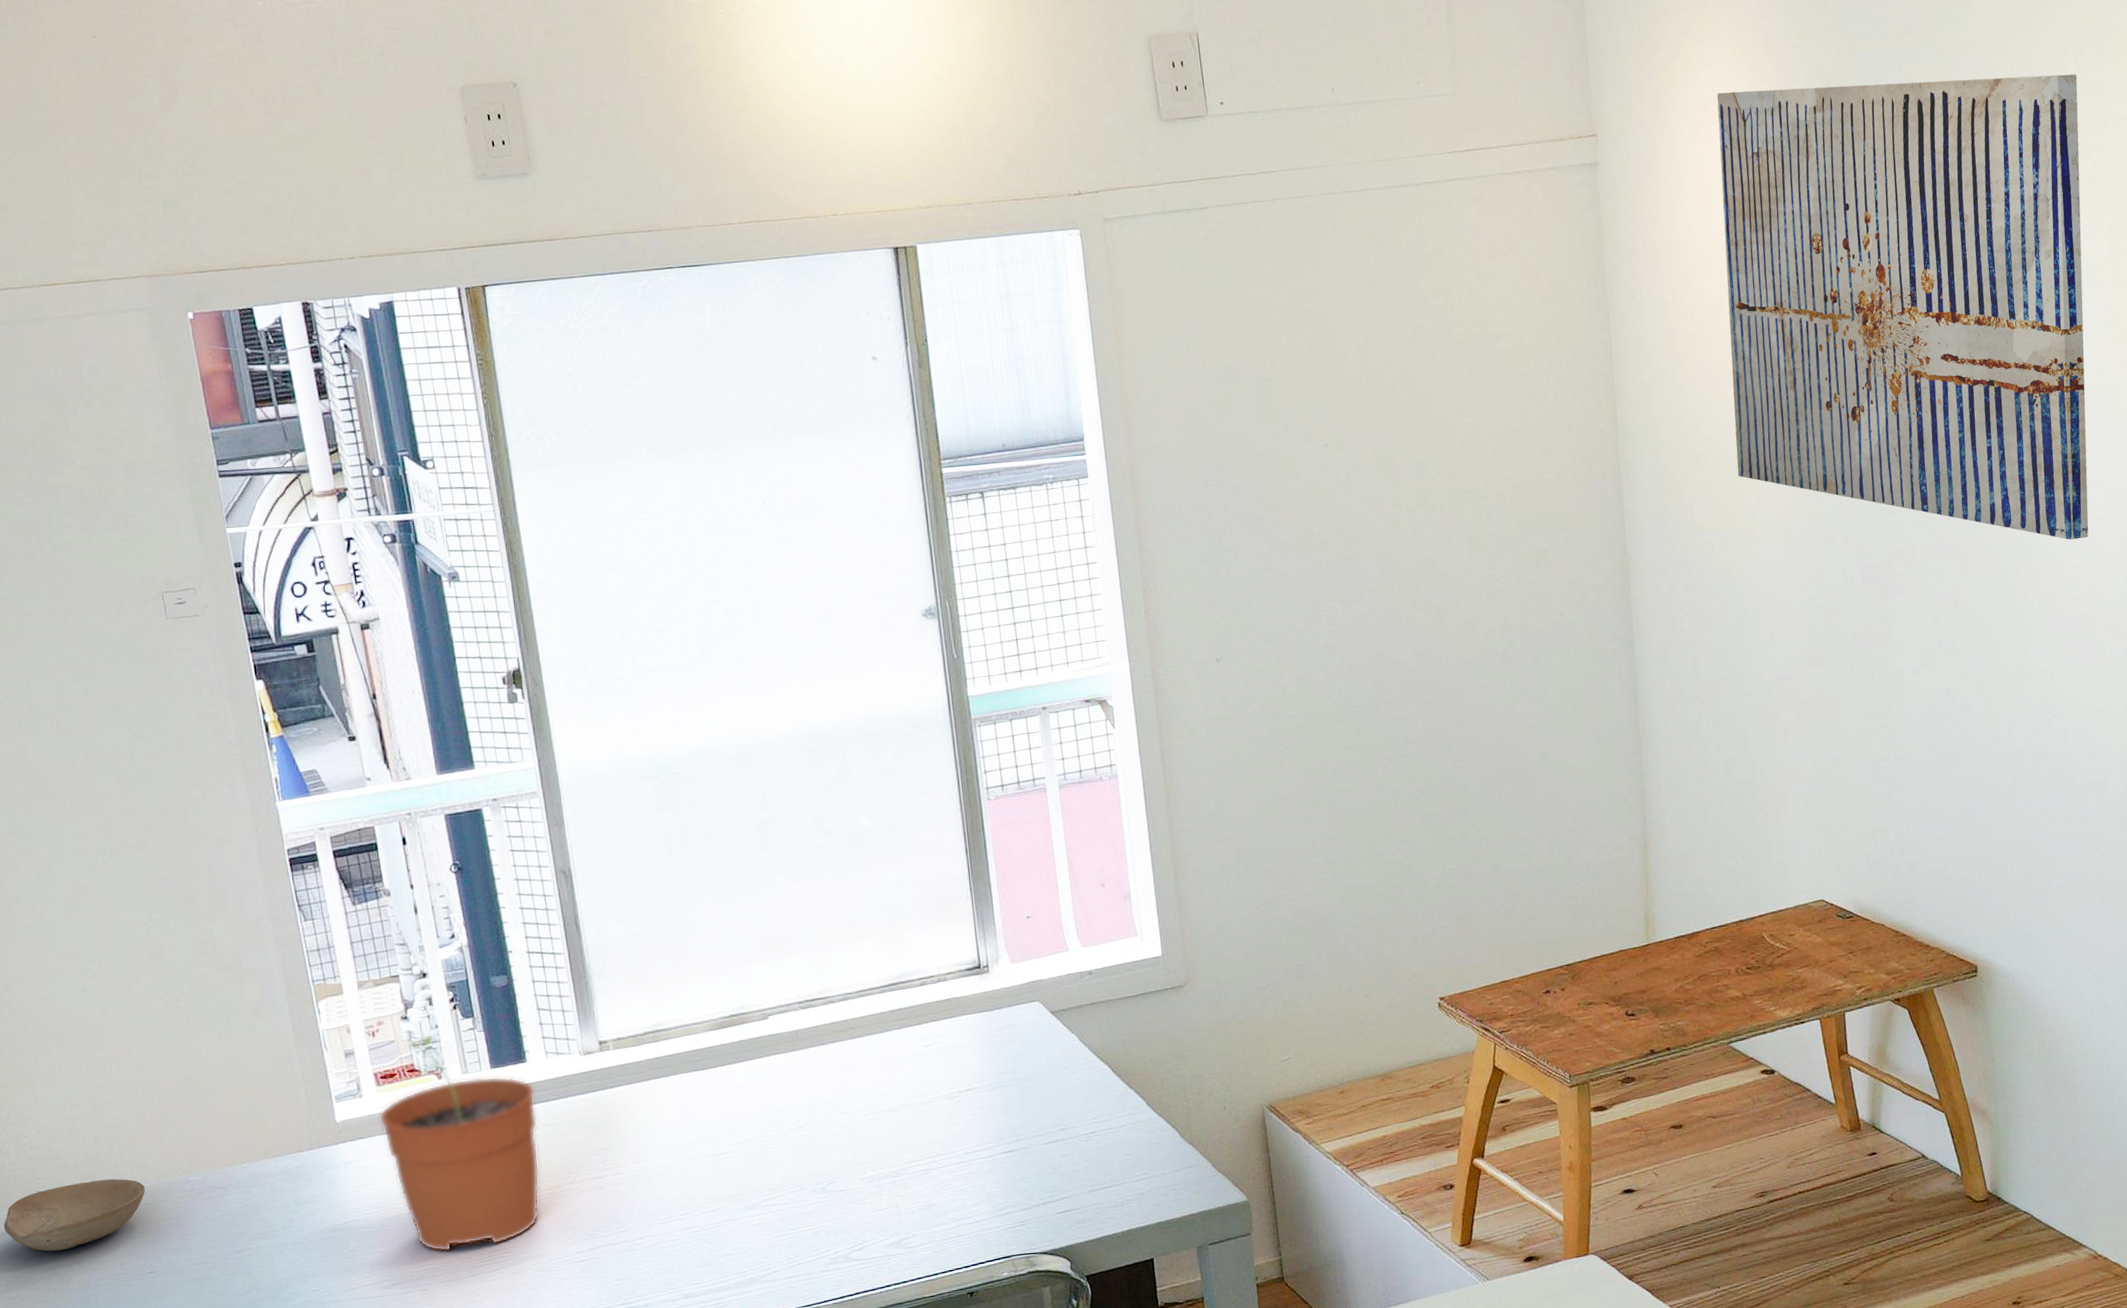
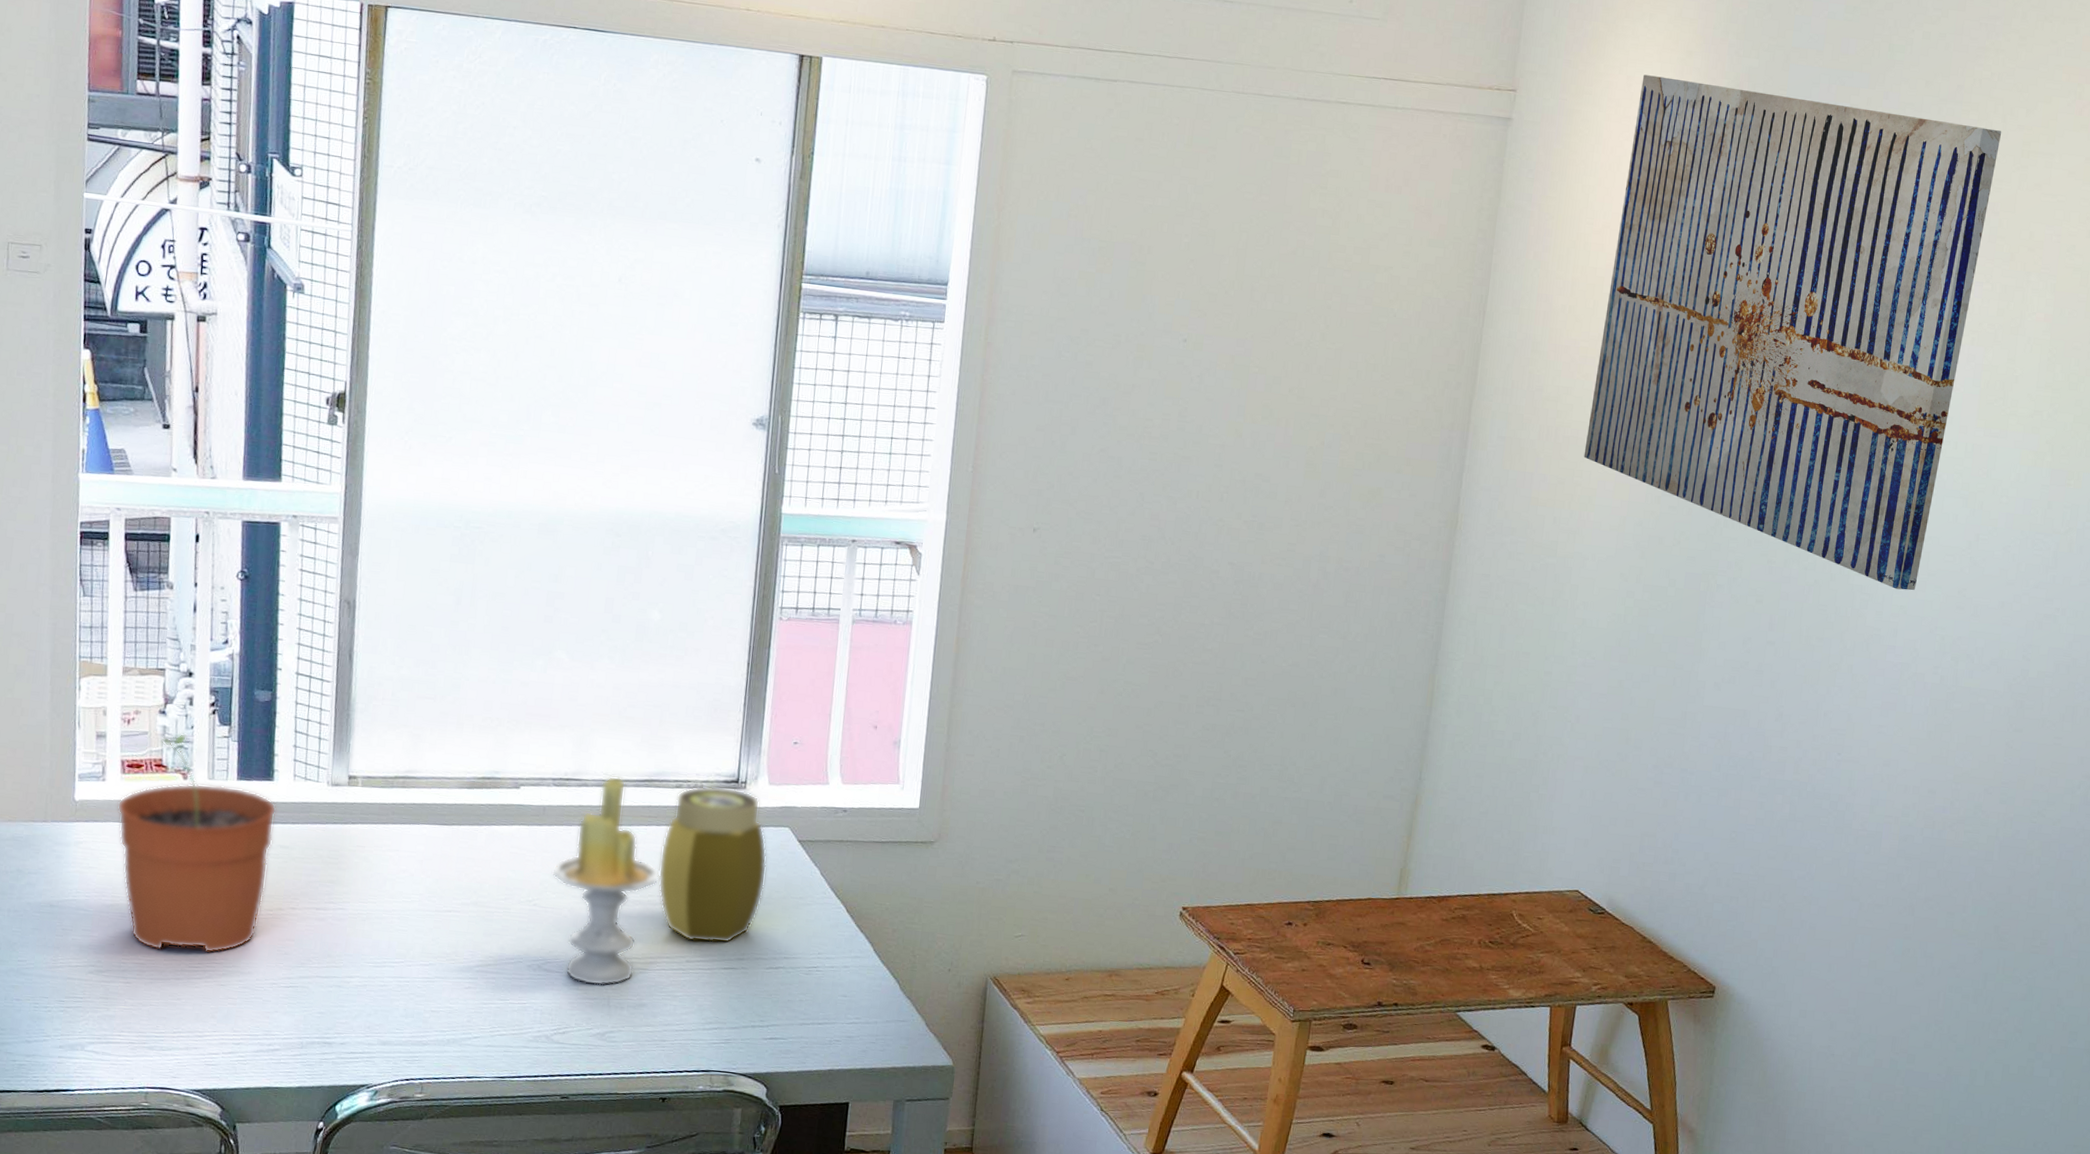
candle: none [816,986,923,1197] -> present [551,776,659,986]
jar: none [918,974,1027,1134] -> present [658,786,767,944]

